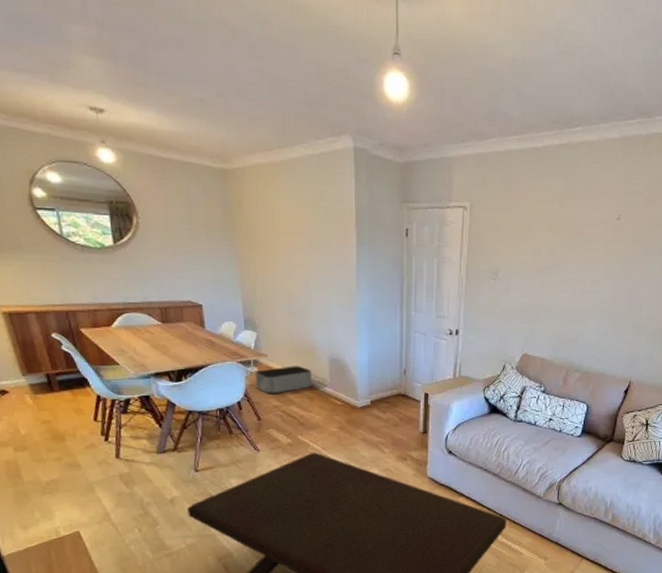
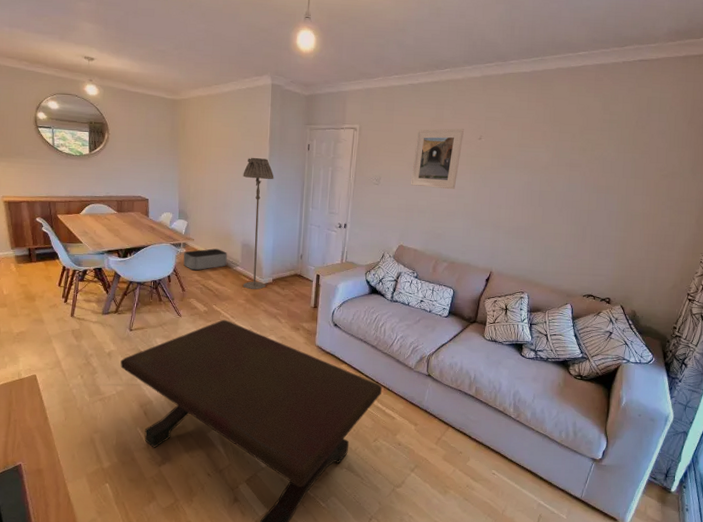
floor lamp: none [324,246,365,414] -> present [242,157,274,290]
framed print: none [536,206,599,284] -> present [411,128,464,190]

